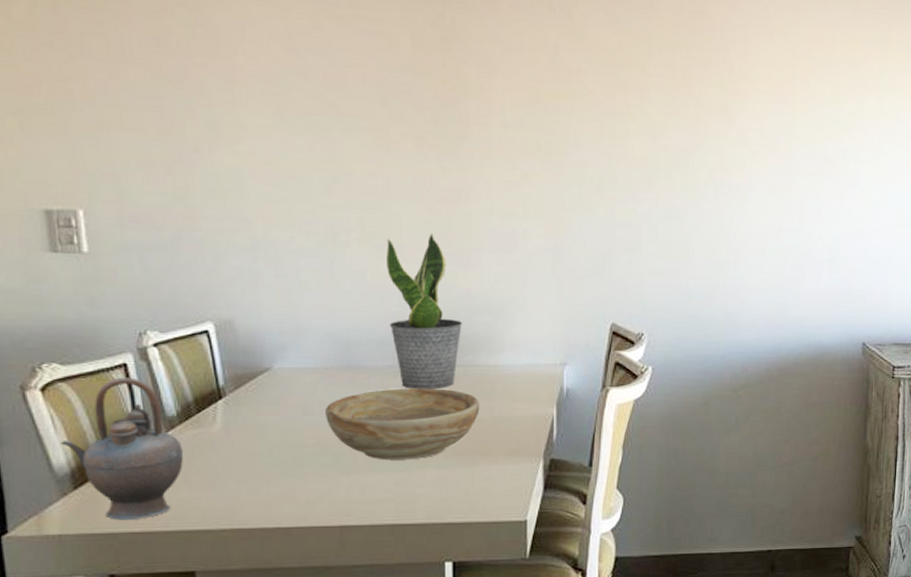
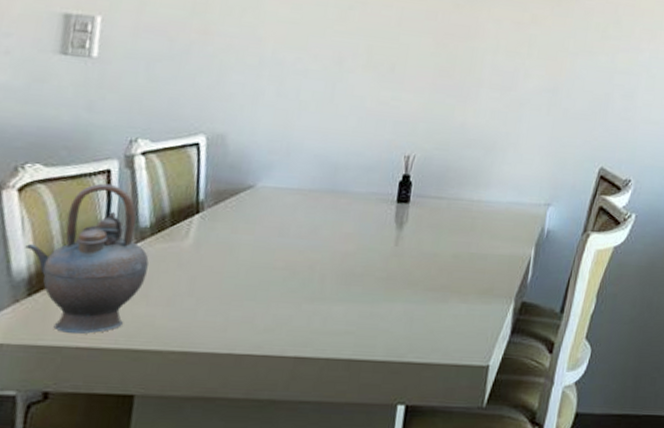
bowl: present [324,388,480,460] -> none [300,216,458,292]
potted plant: present [386,233,463,389] -> none [380,65,454,220]

